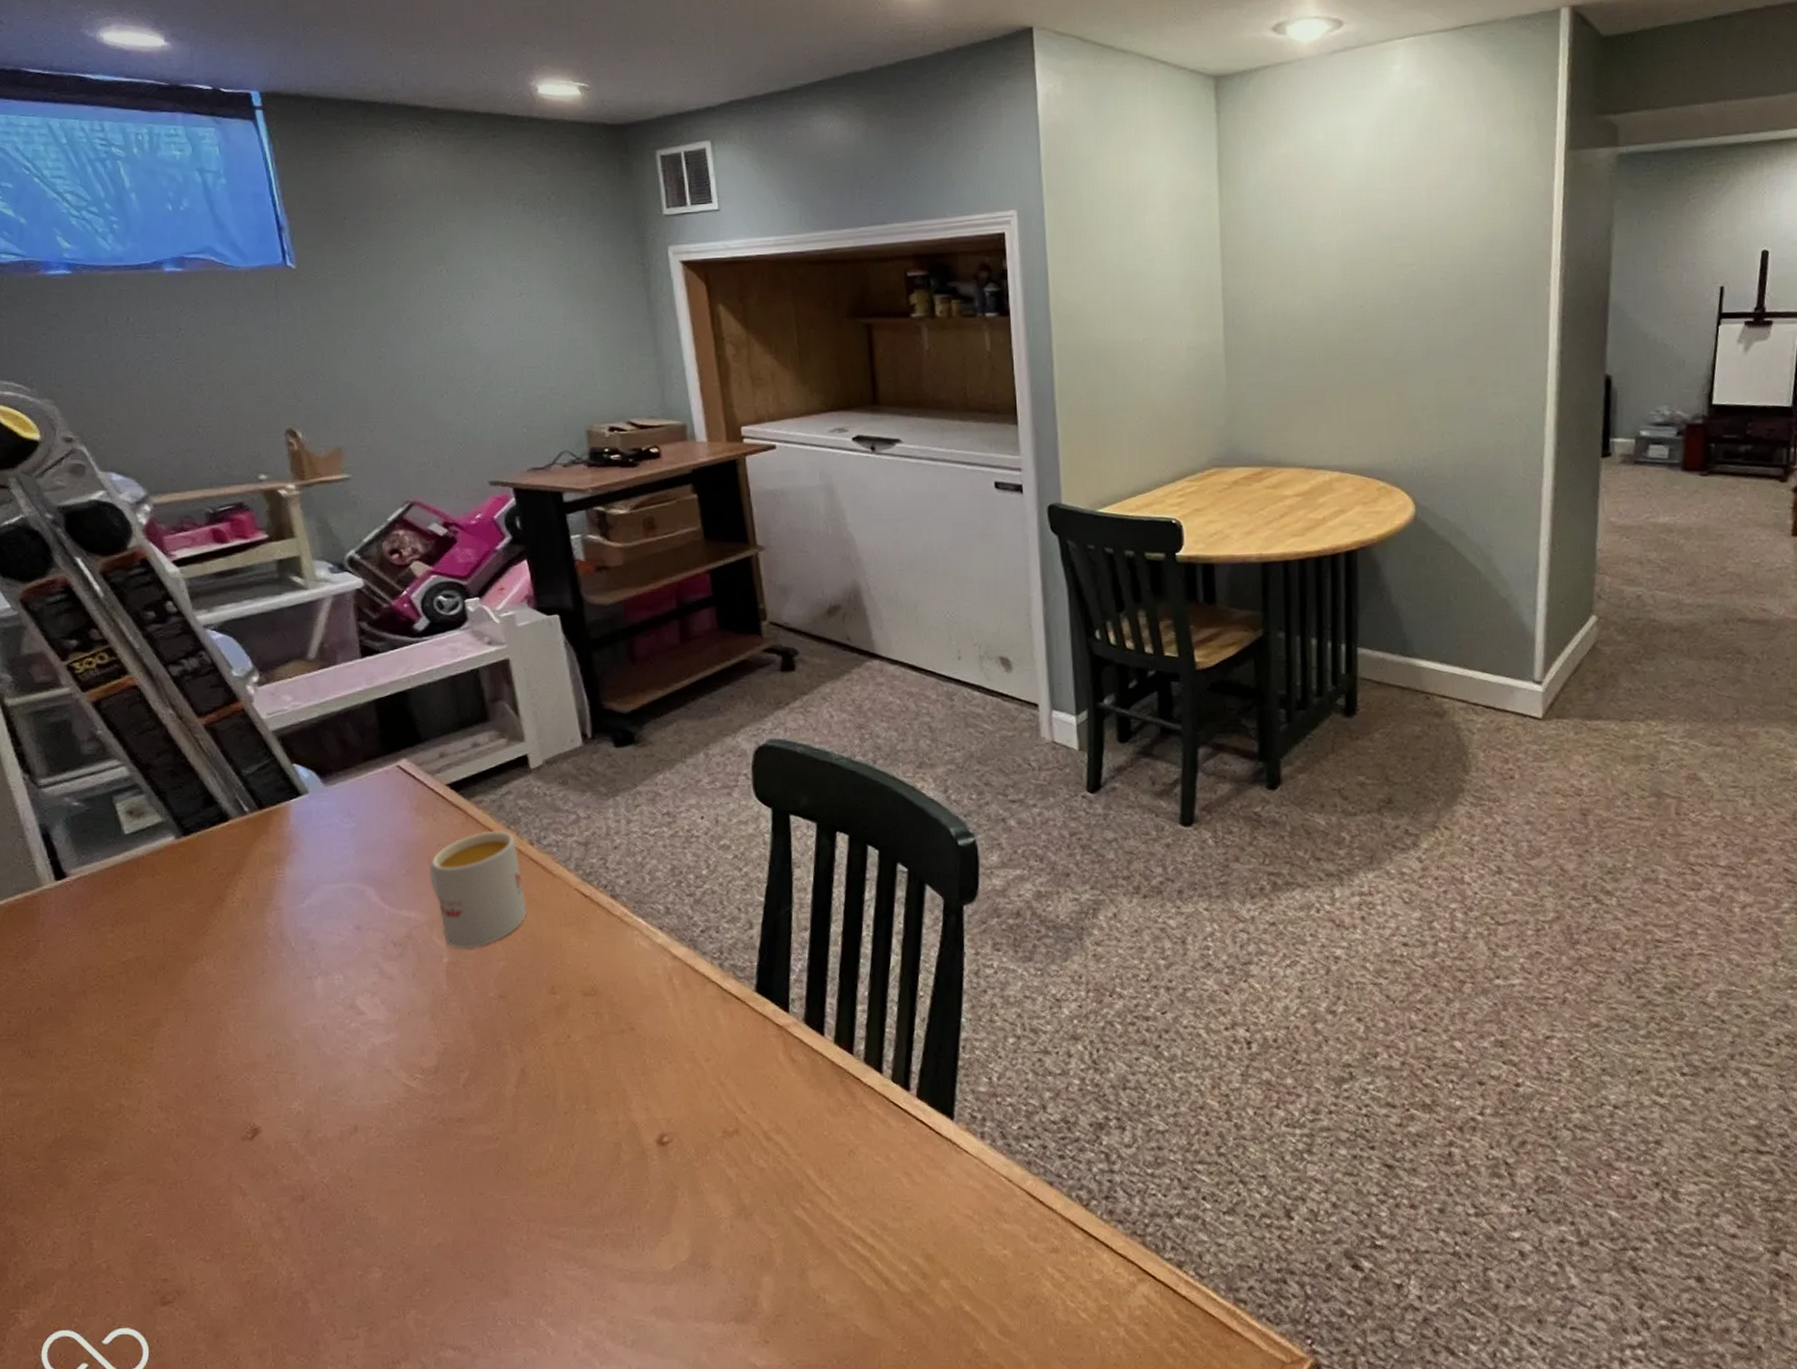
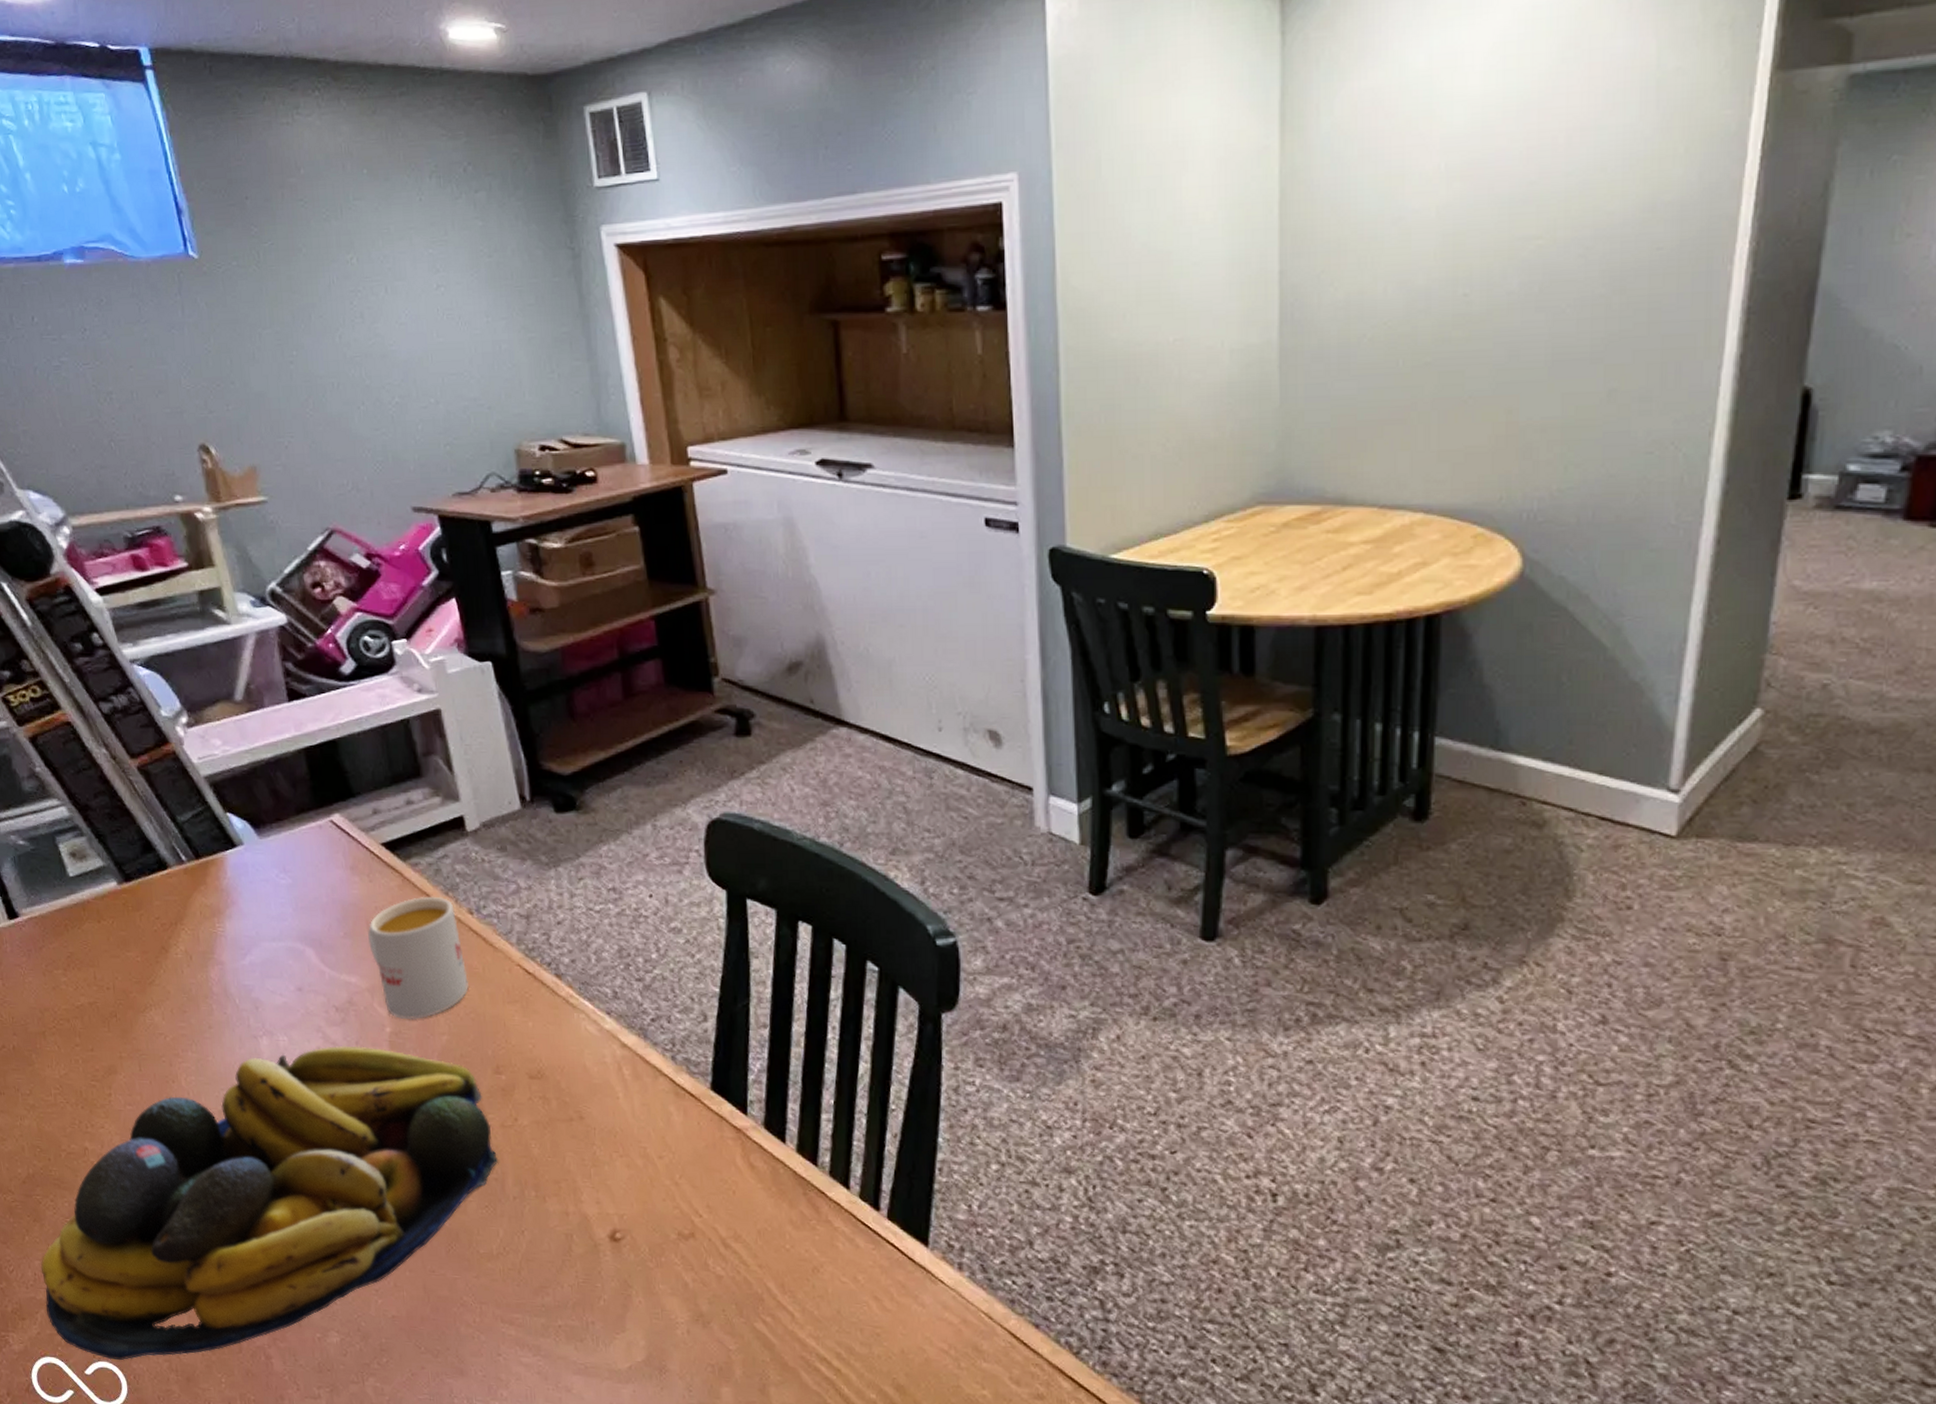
fruit bowl: none [61,978,550,1325] -> present [40,1045,498,1361]

